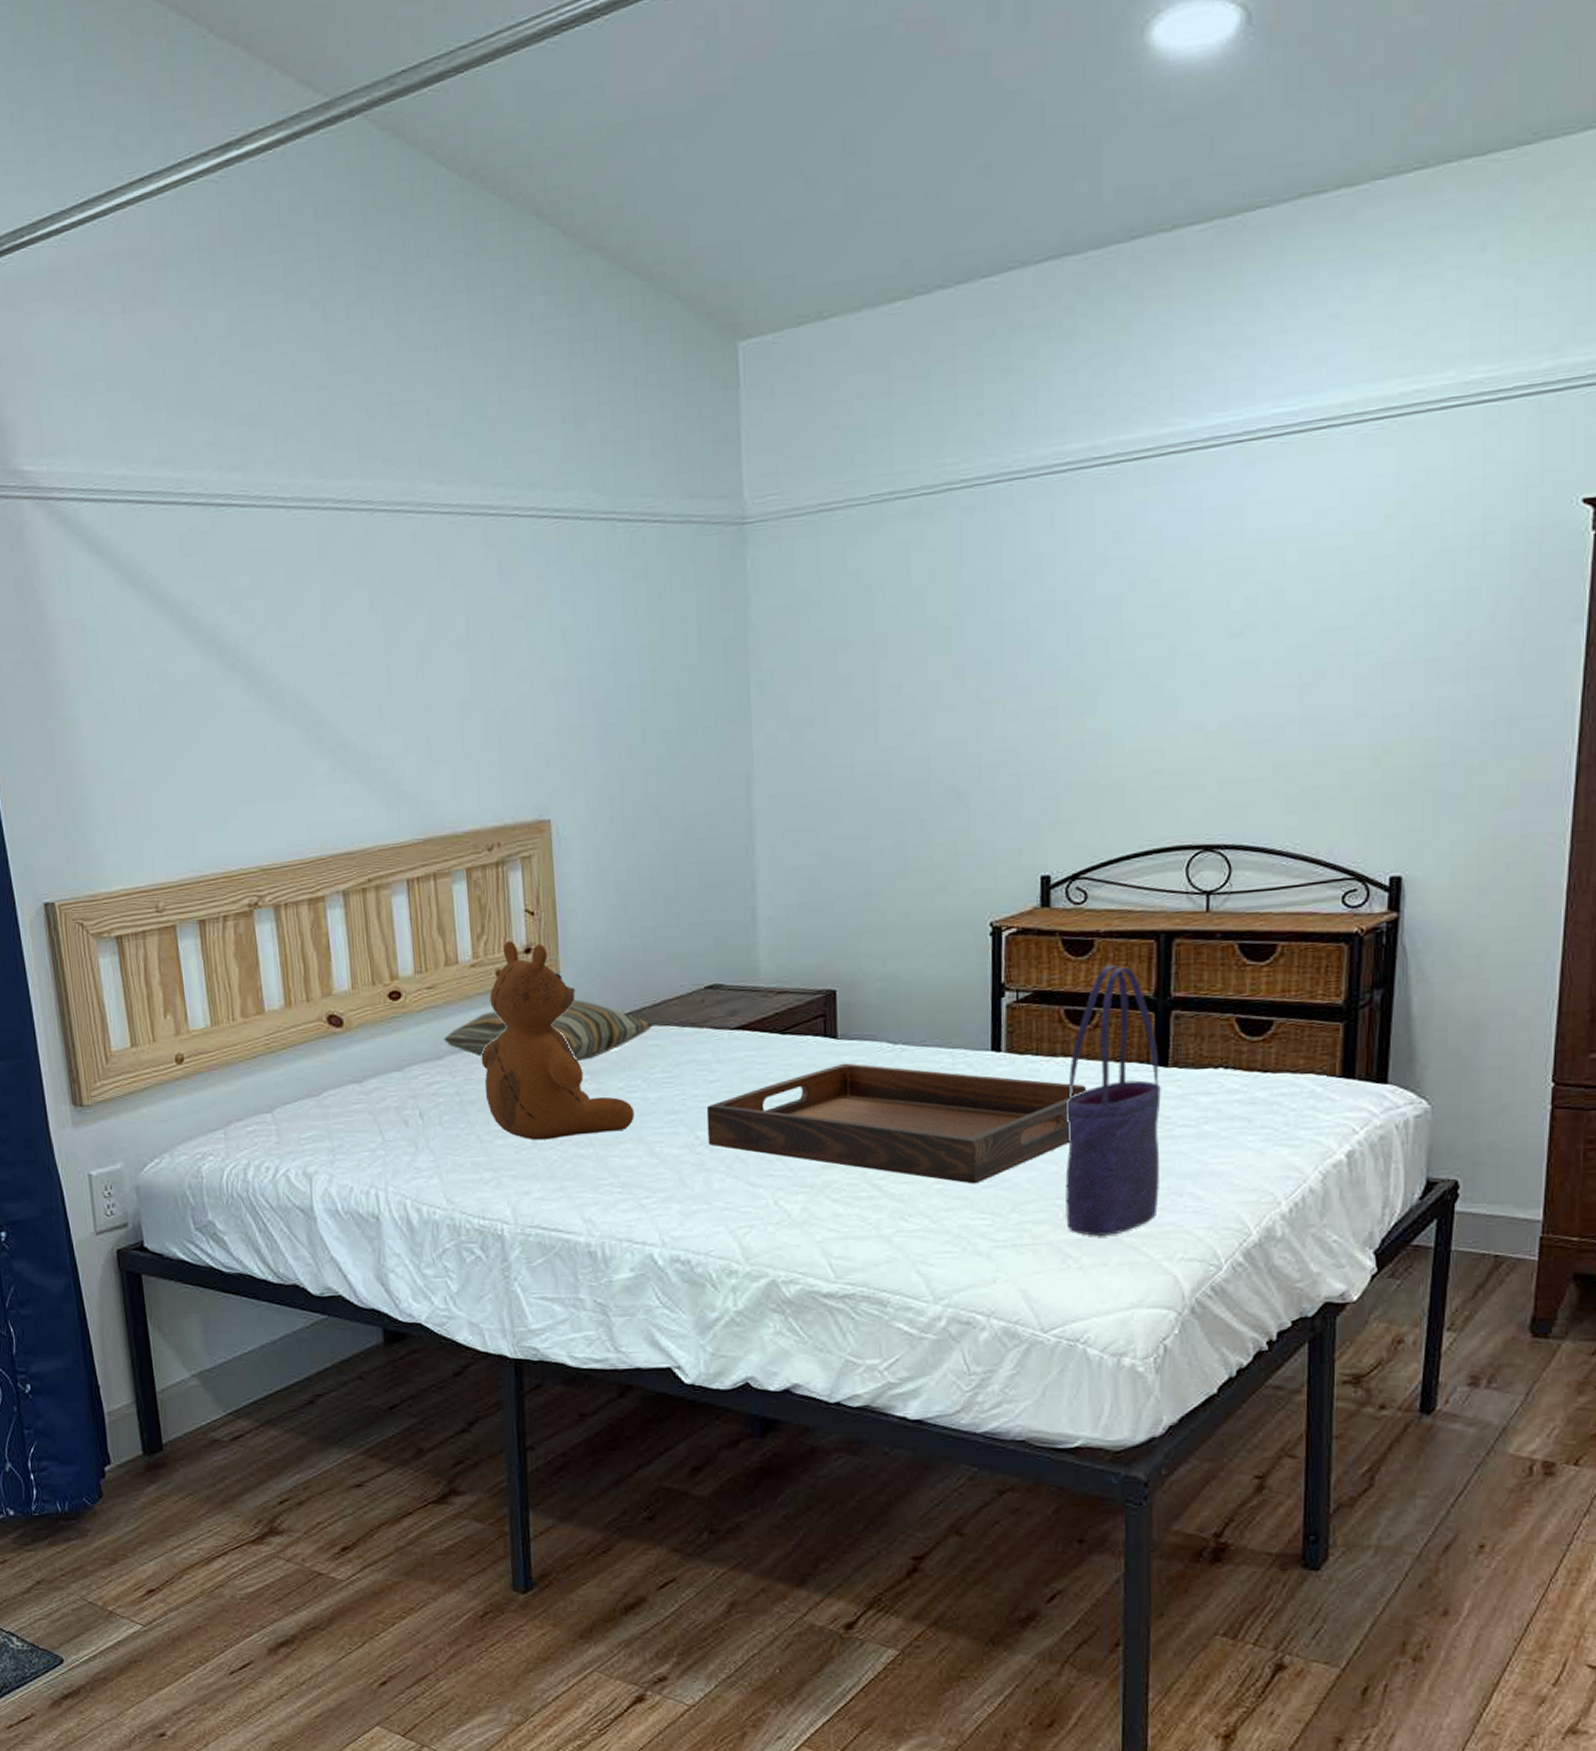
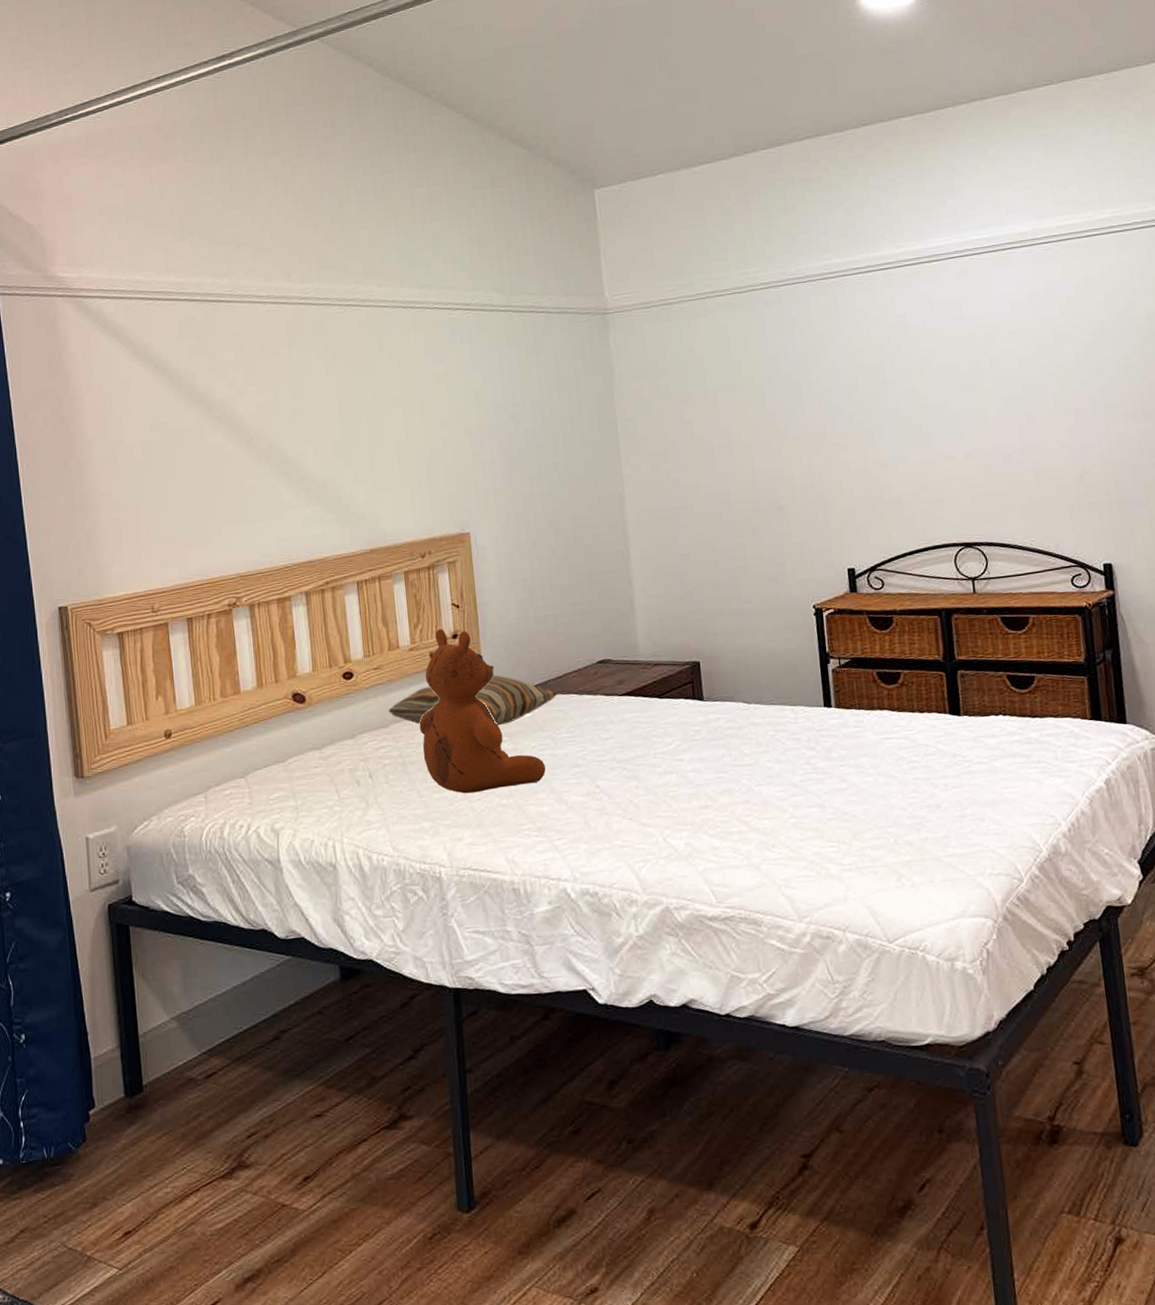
serving tray: present [706,1063,1087,1184] -> none [603,720,901,818]
tote bag: present [1065,964,1161,1236] -> none [885,636,967,858]

